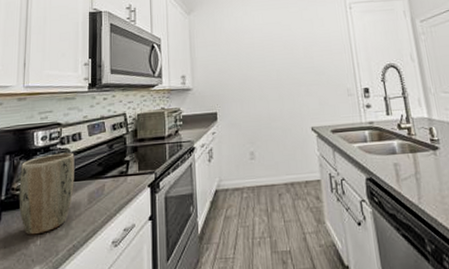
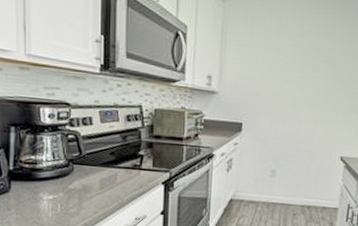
plant pot: present [19,152,75,235] -> none [27,134,85,208]

